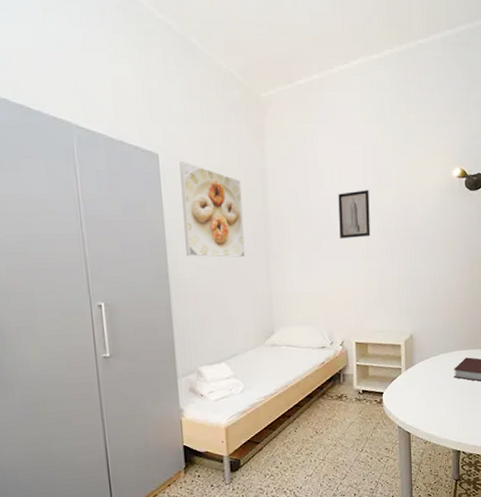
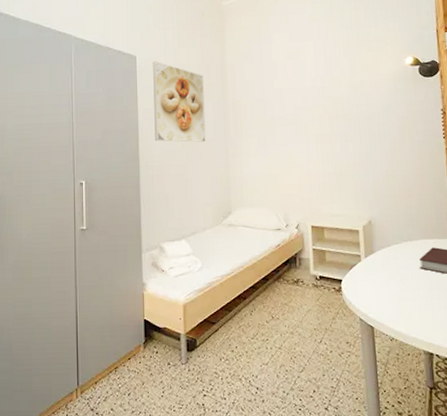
wall art: present [338,190,371,238] -> none [291,79,324,124]

